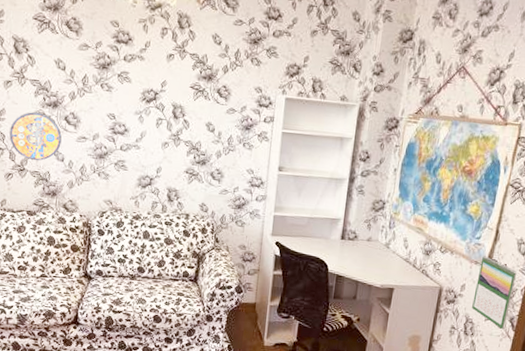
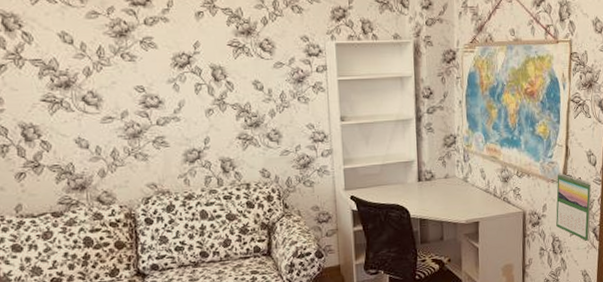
manhole cover: present [9,112,62,161] -> none [12,97,83,152]

